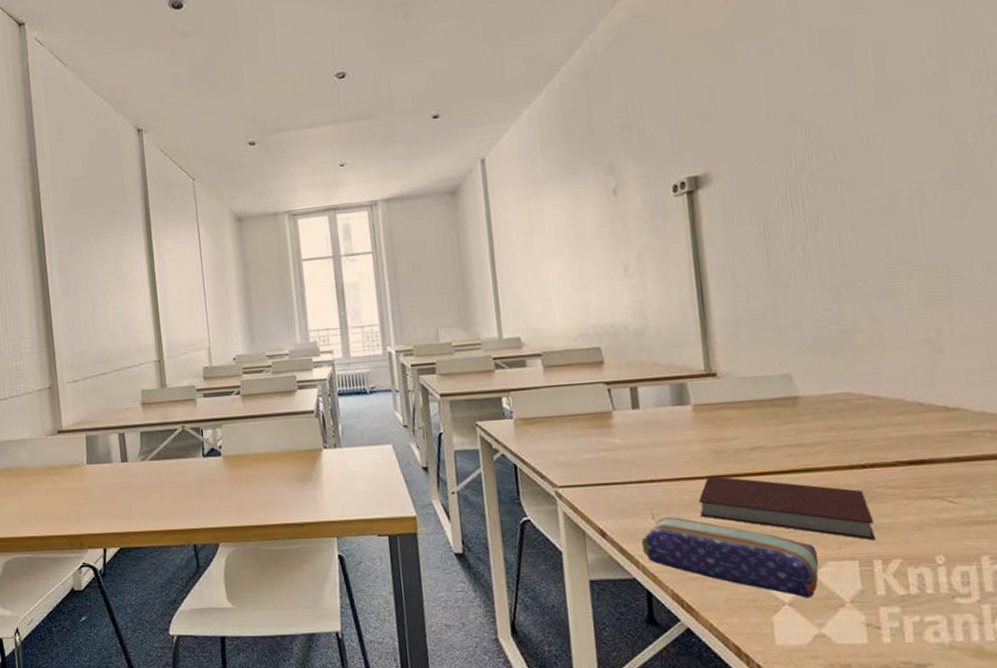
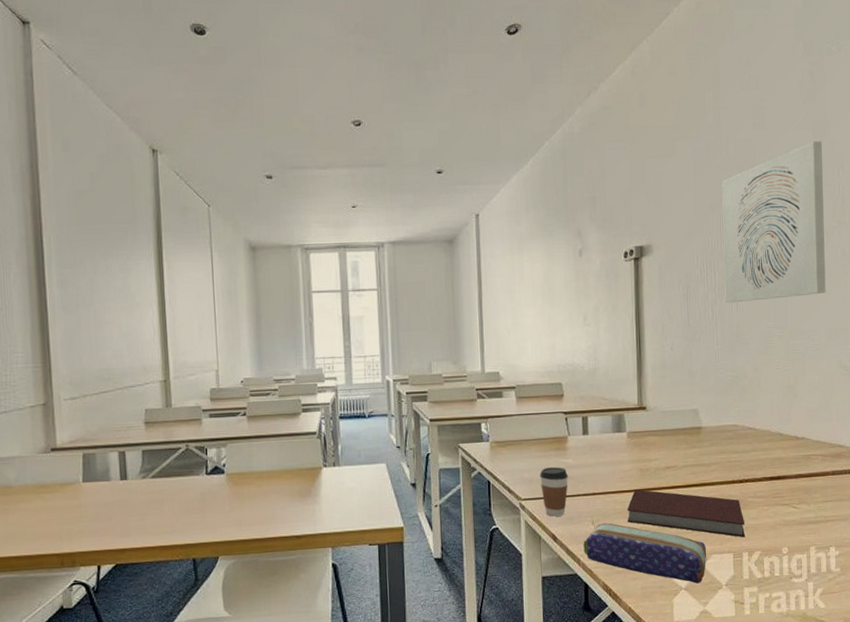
coffee cup: none [578,448,617,508] -> present [539,467,568,517]
wall art: none [804,15,978,238] -> present [722,141,826,303]

